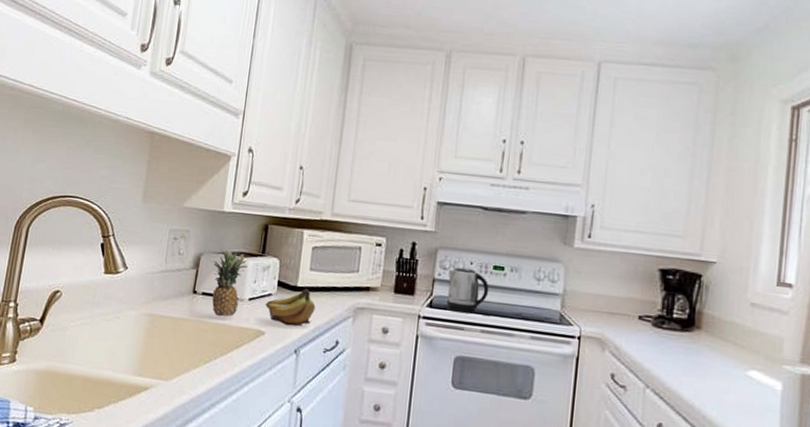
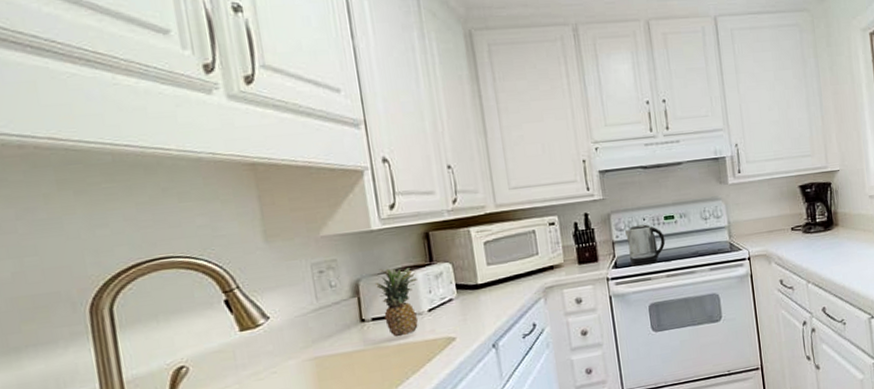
fruit: present [265,288,316,327] -> none [447,283,503,325]

